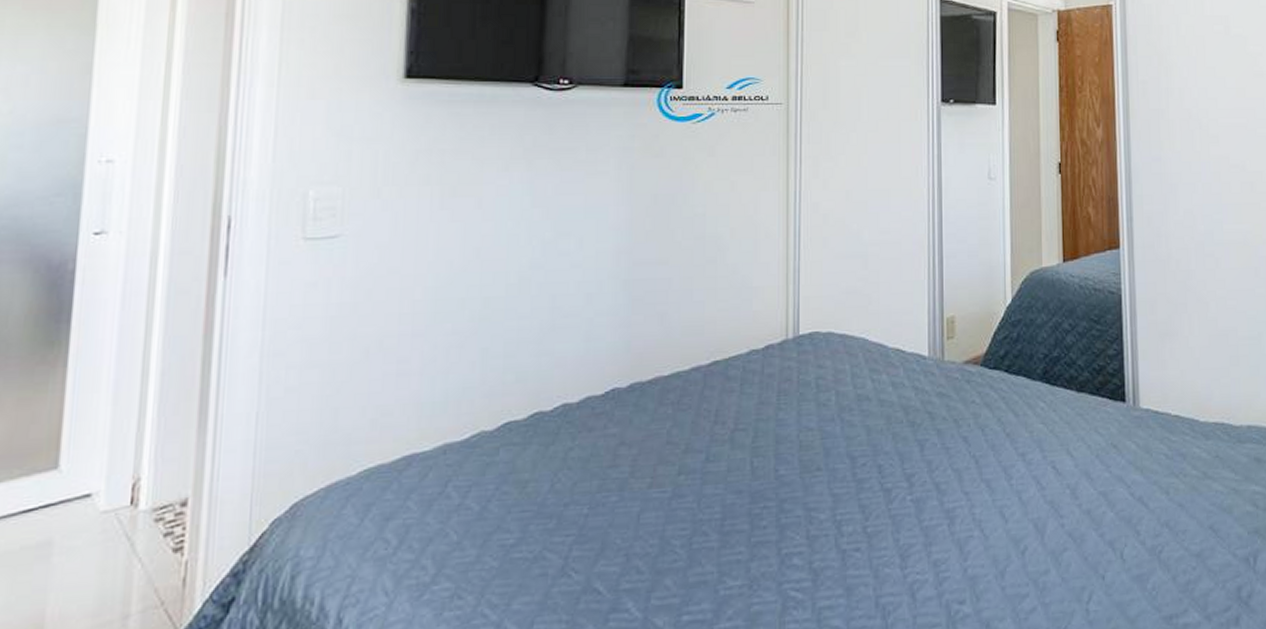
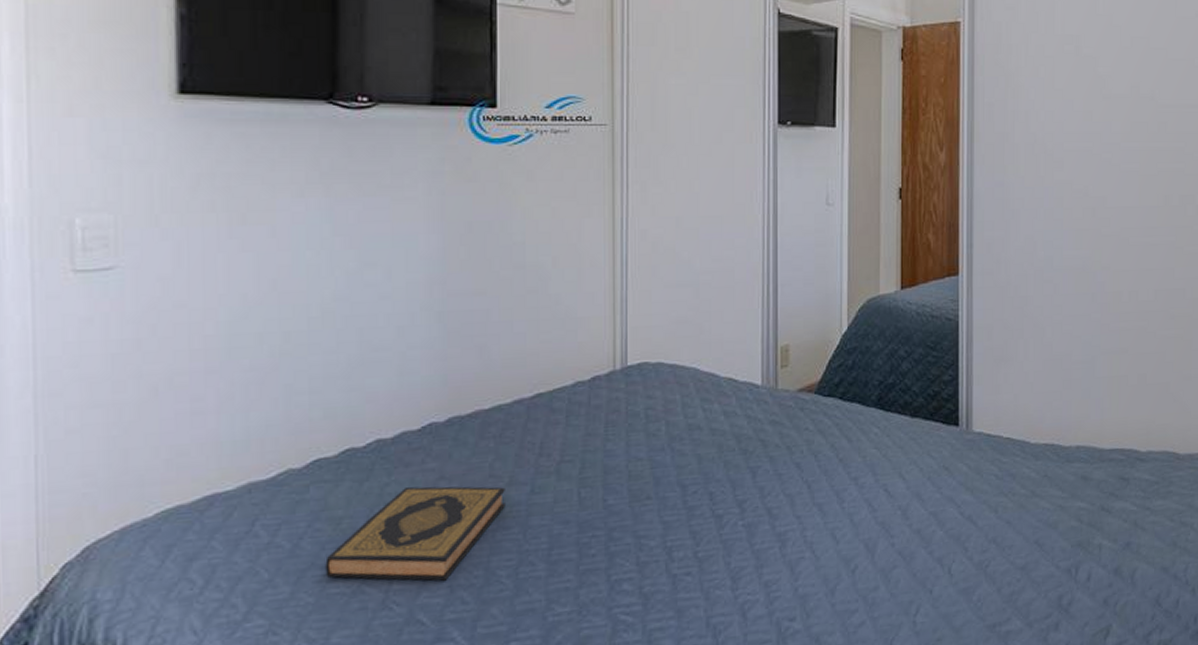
hardback book: none [510,452,682,549] -> present [325,486,505,581]

